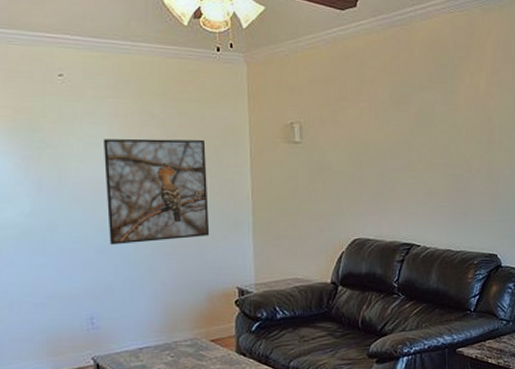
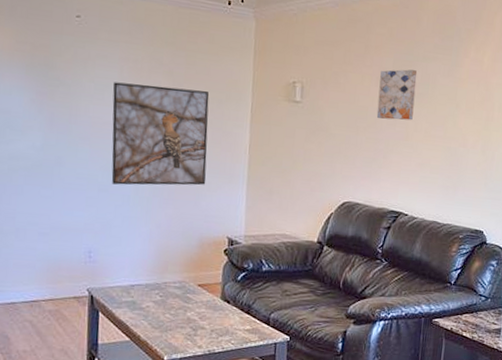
wall art: none [378,100,415,153] -> present [376,69,418,121]

